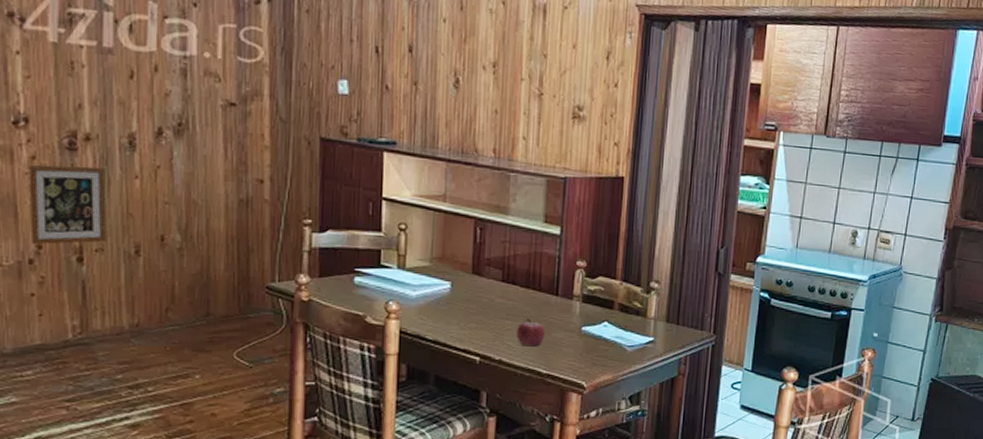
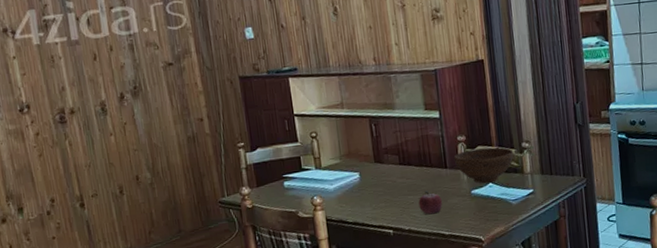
picture frame: present [29,165,107,245] -> none [36,132,98,199]
bowl: none [568,279,639,322] -> present [453,147,514,184]

